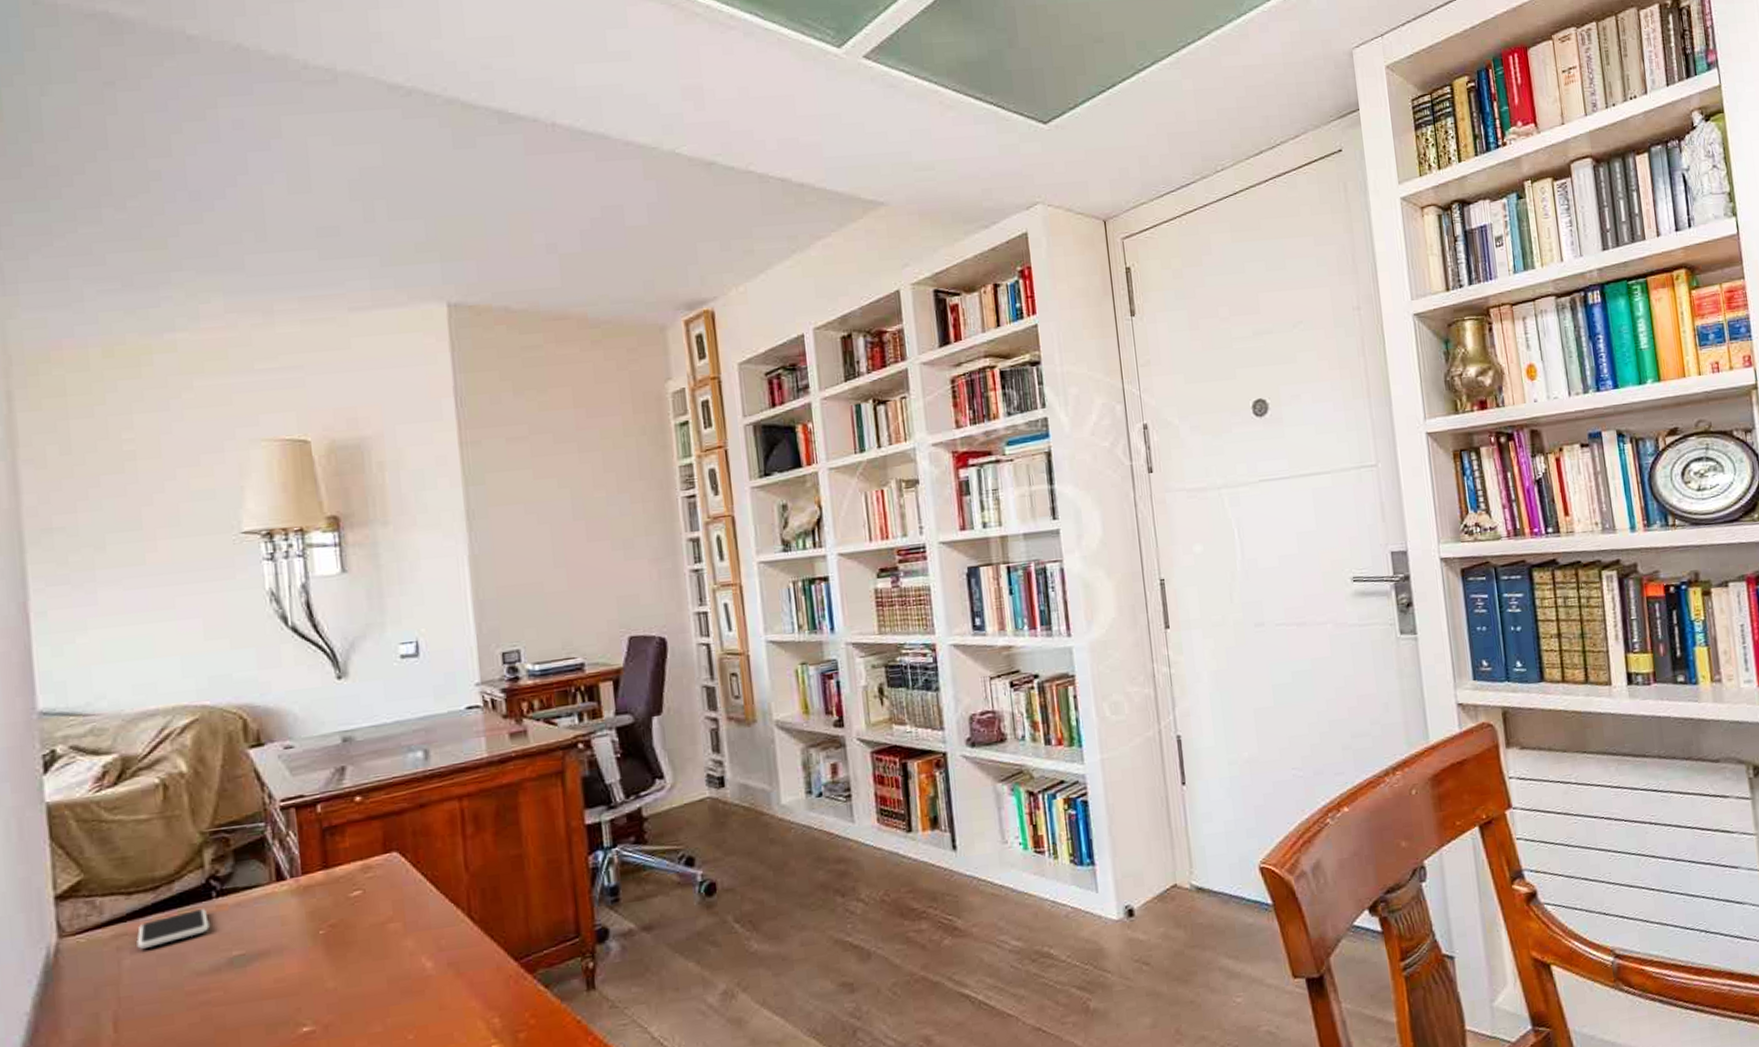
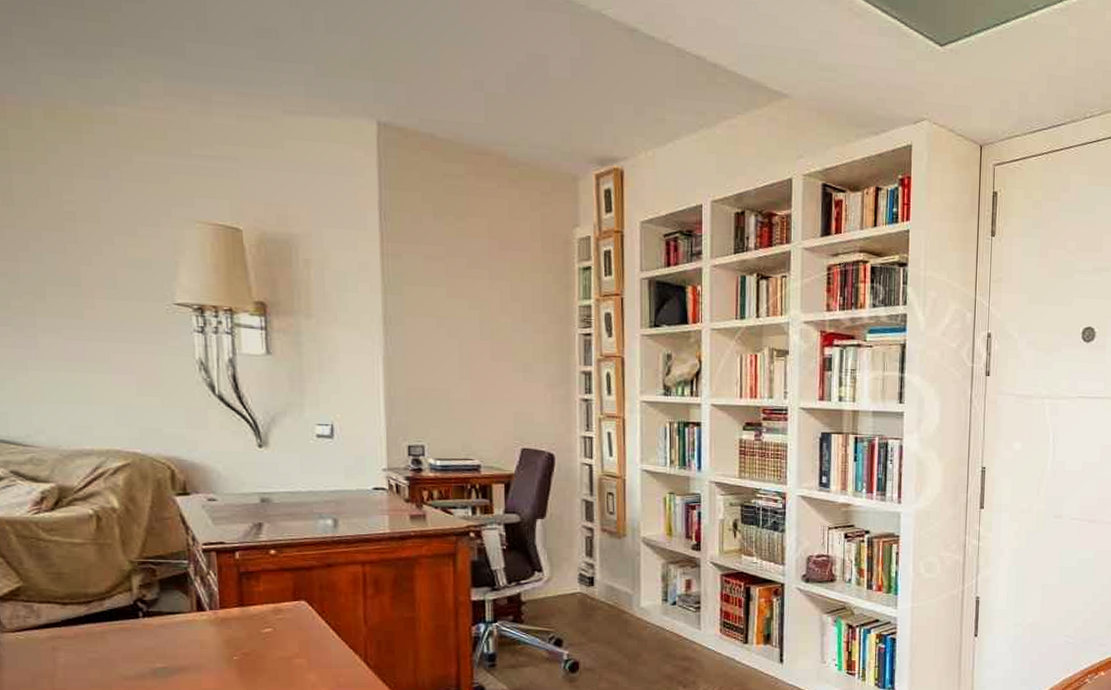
smartphone: present [136,909,210,949] -> none [70,625,136,651]

